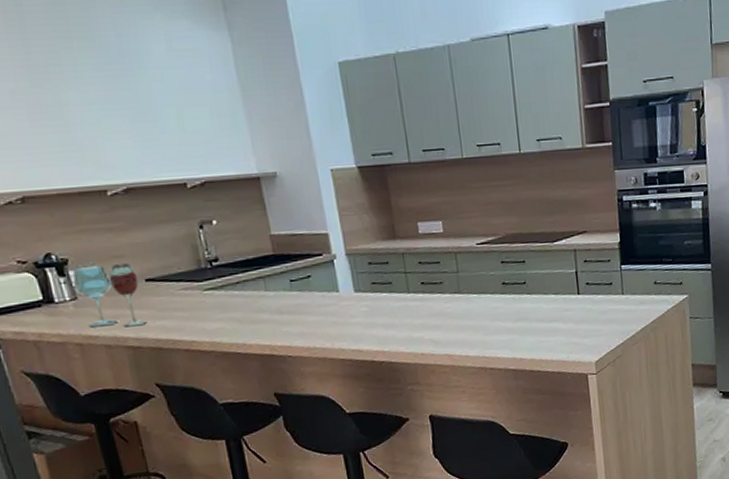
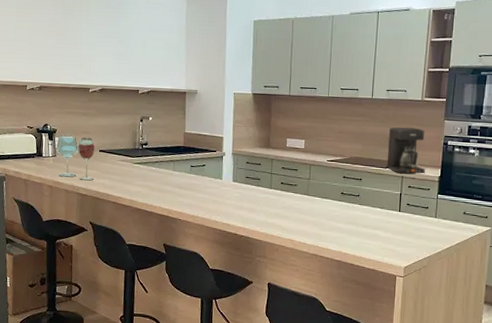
coffee maker: none [549,184,601,247] -> present [386,127,425,174]

